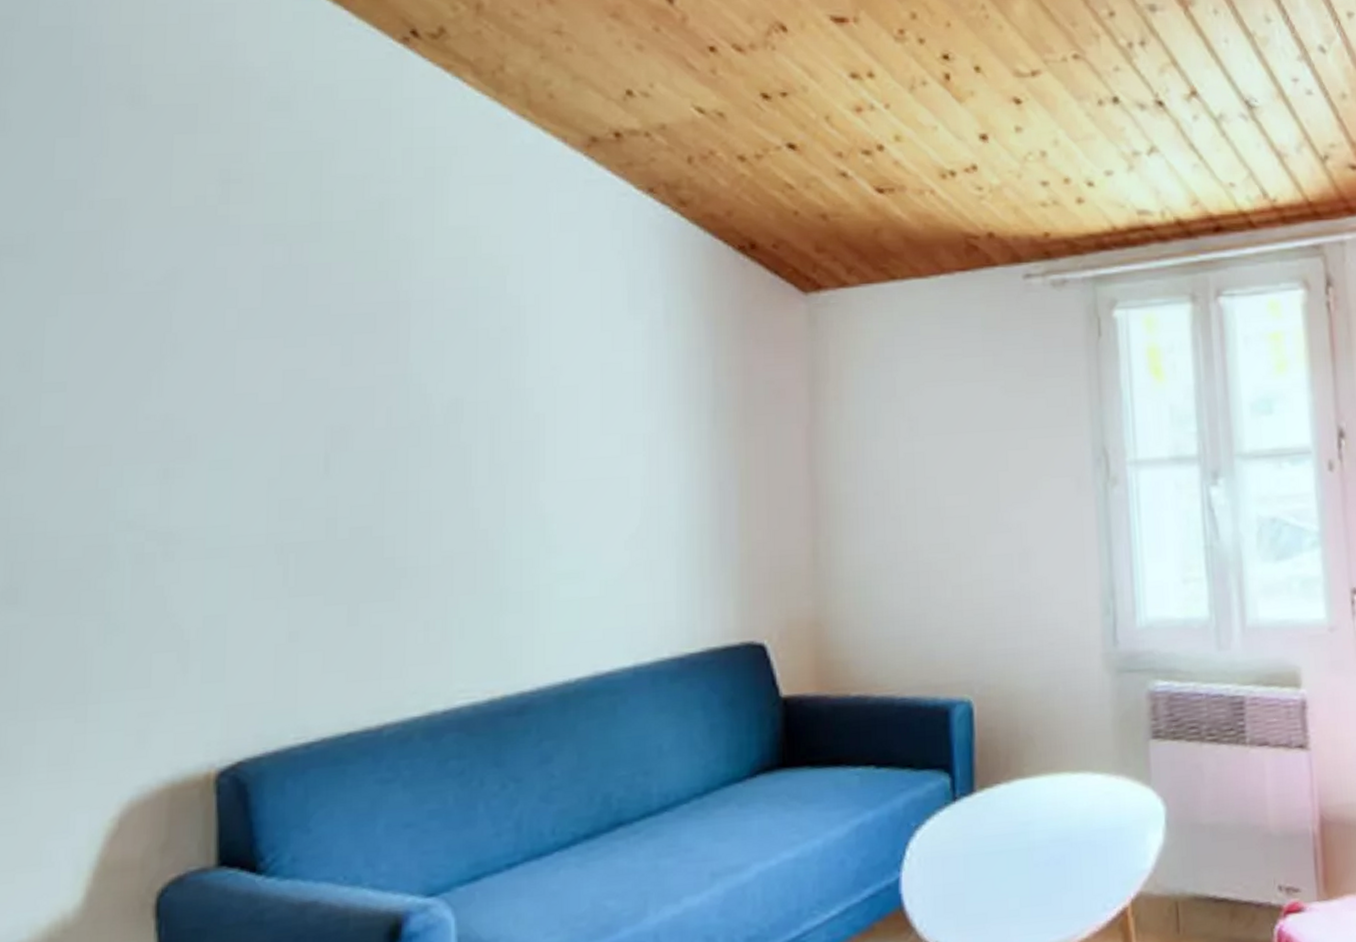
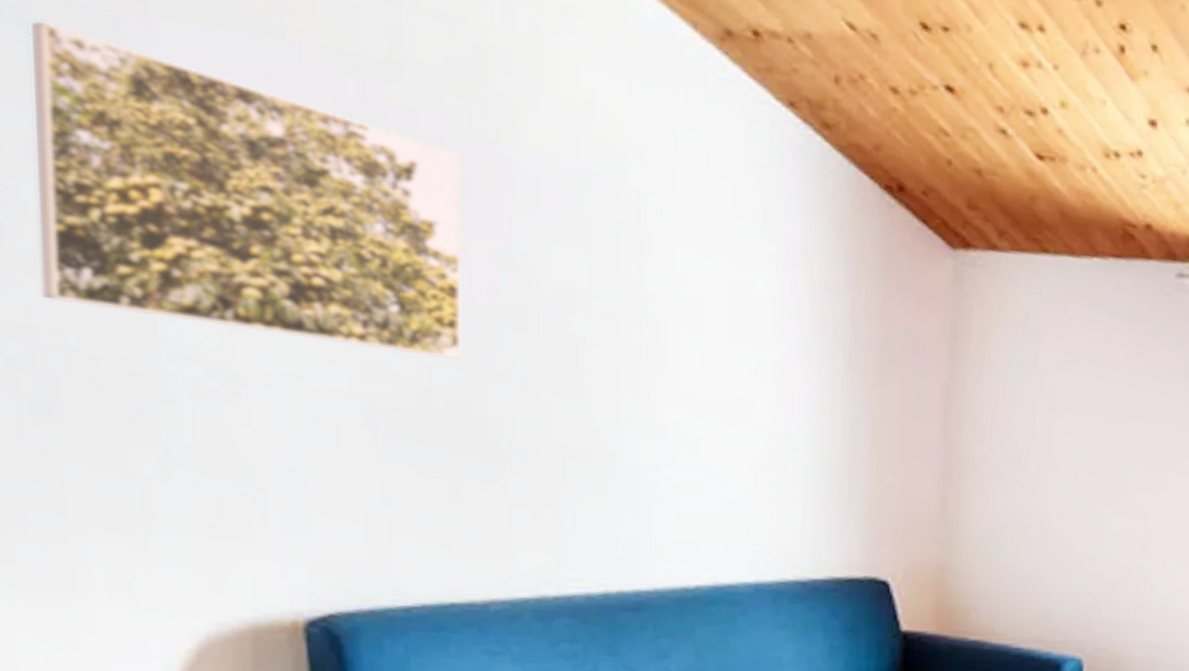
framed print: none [19,251,368,492] -> present [30,20,463,360]

